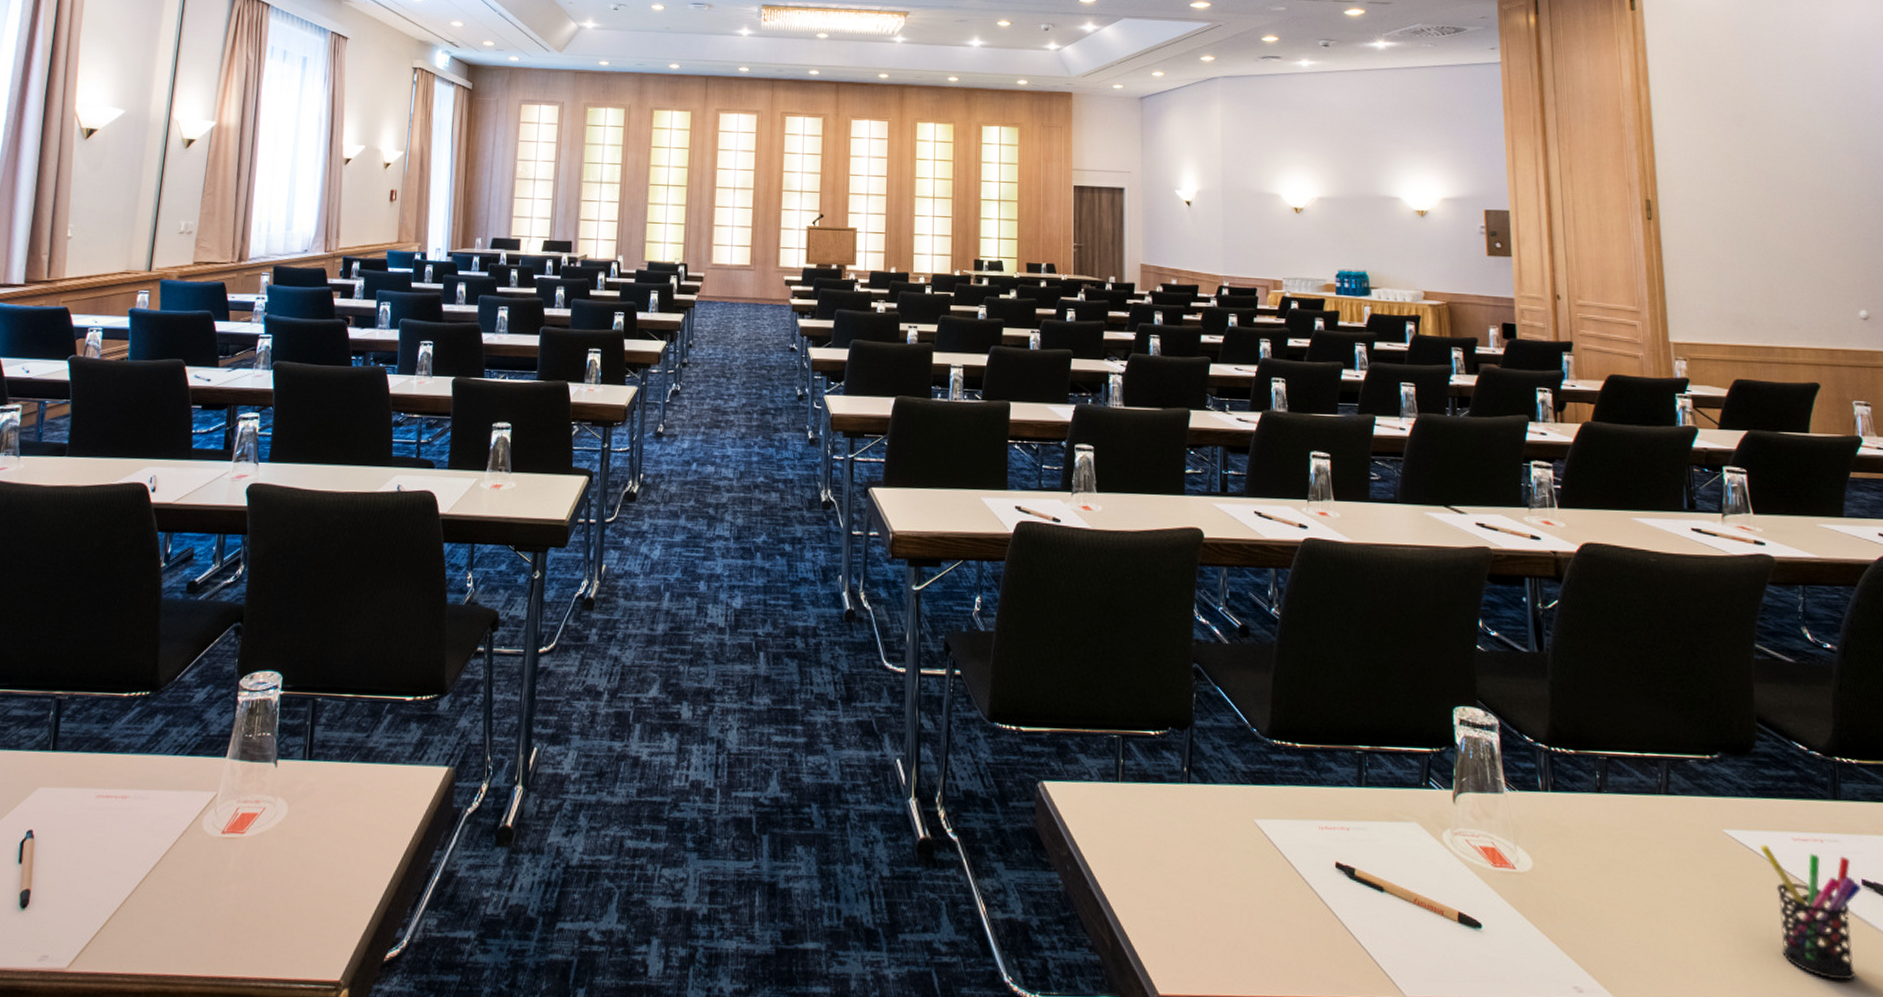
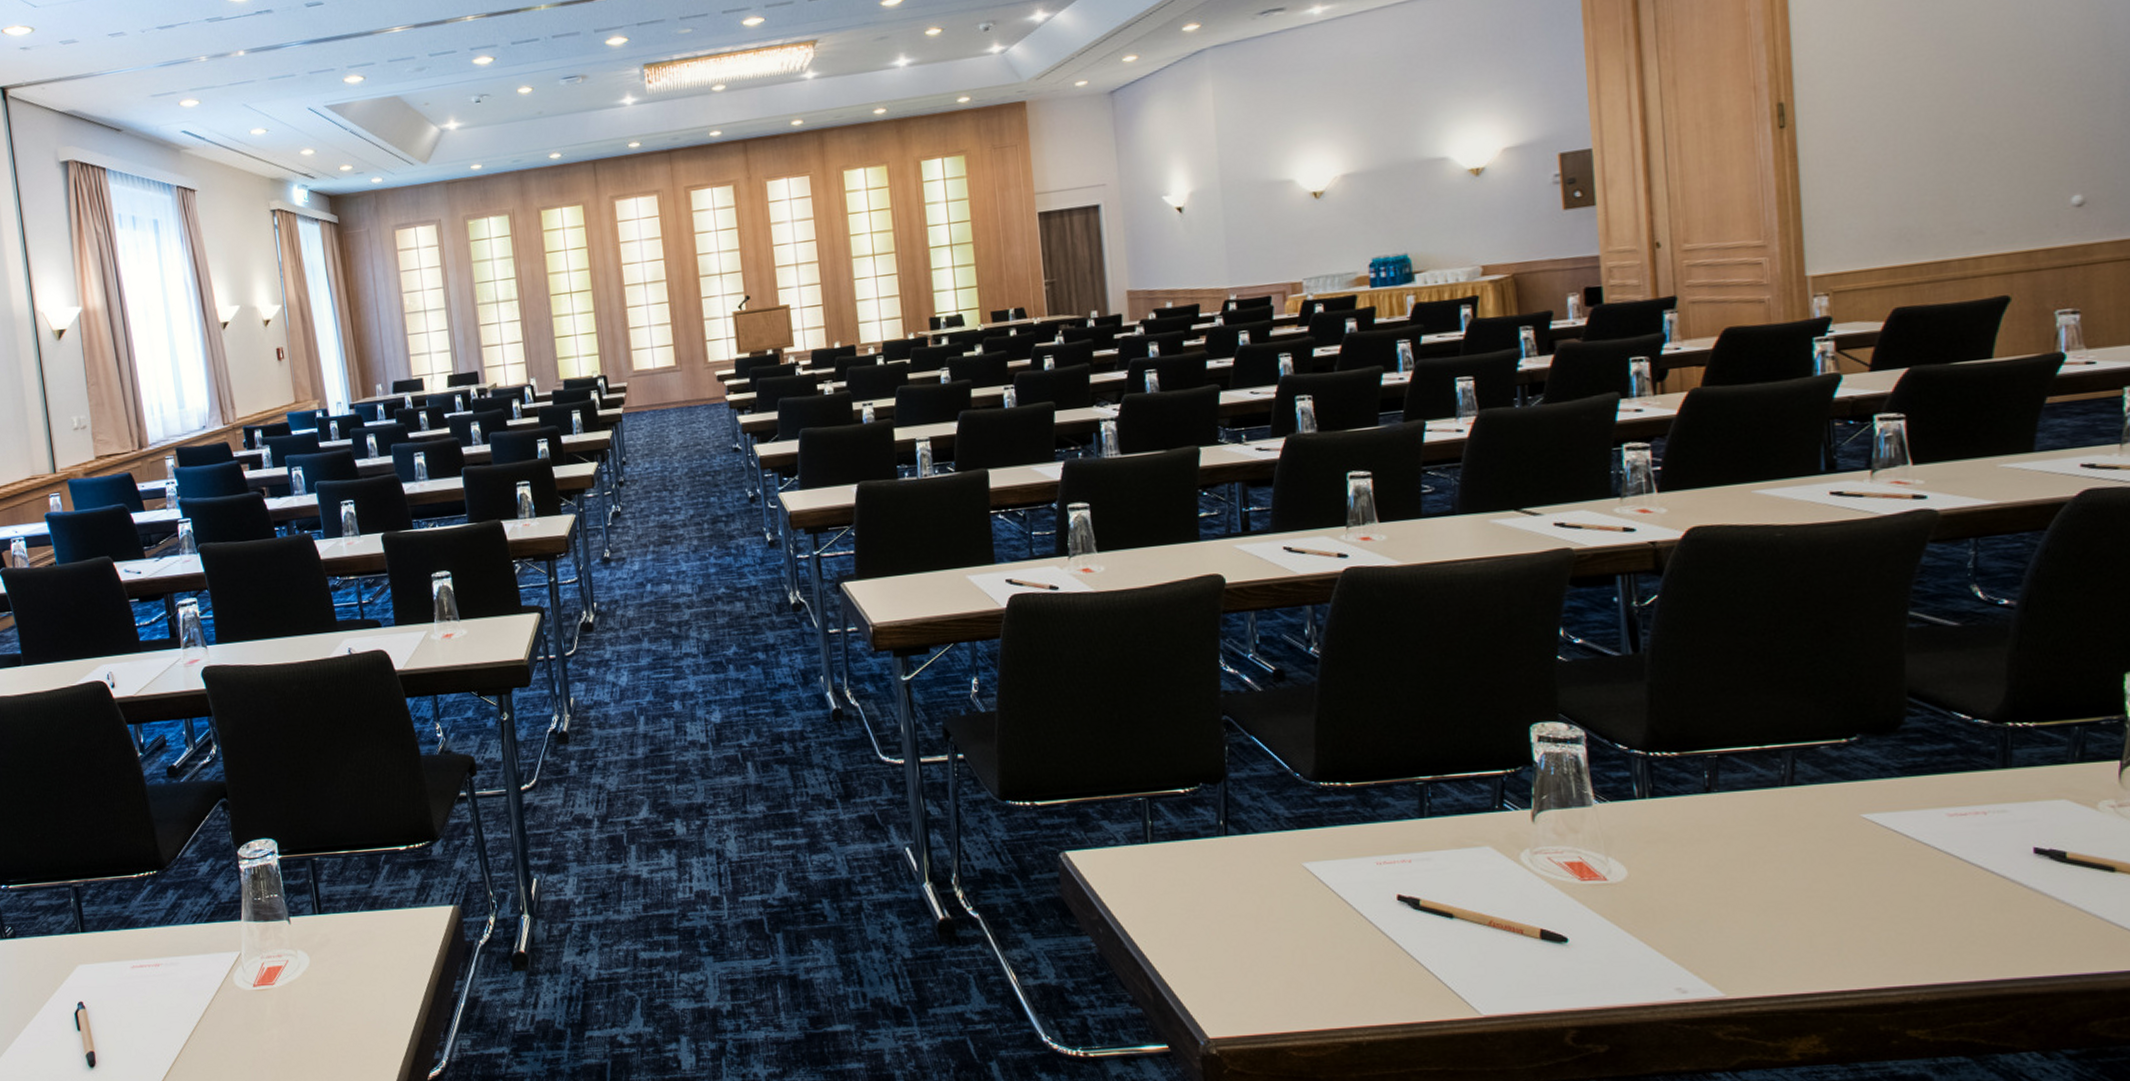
pen holder: present [1760,845,1862,981] -> none [1906,825,2034,953]

